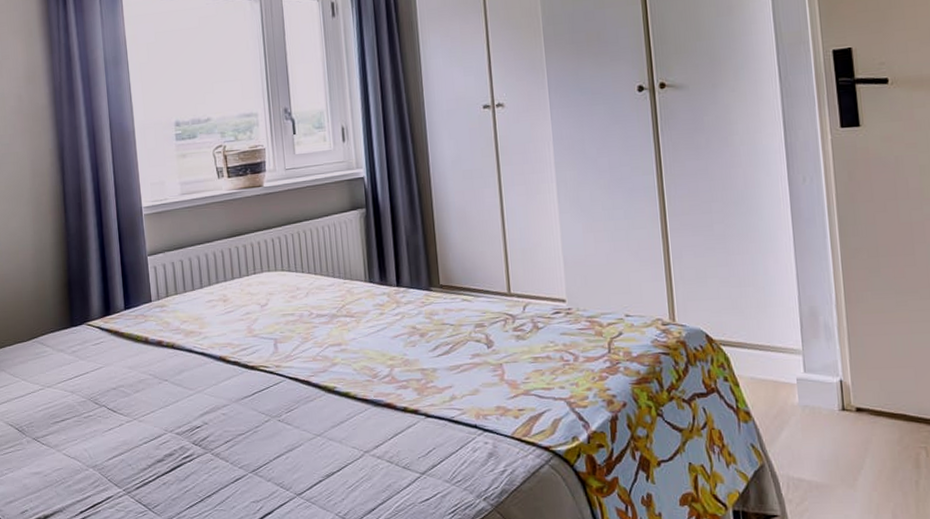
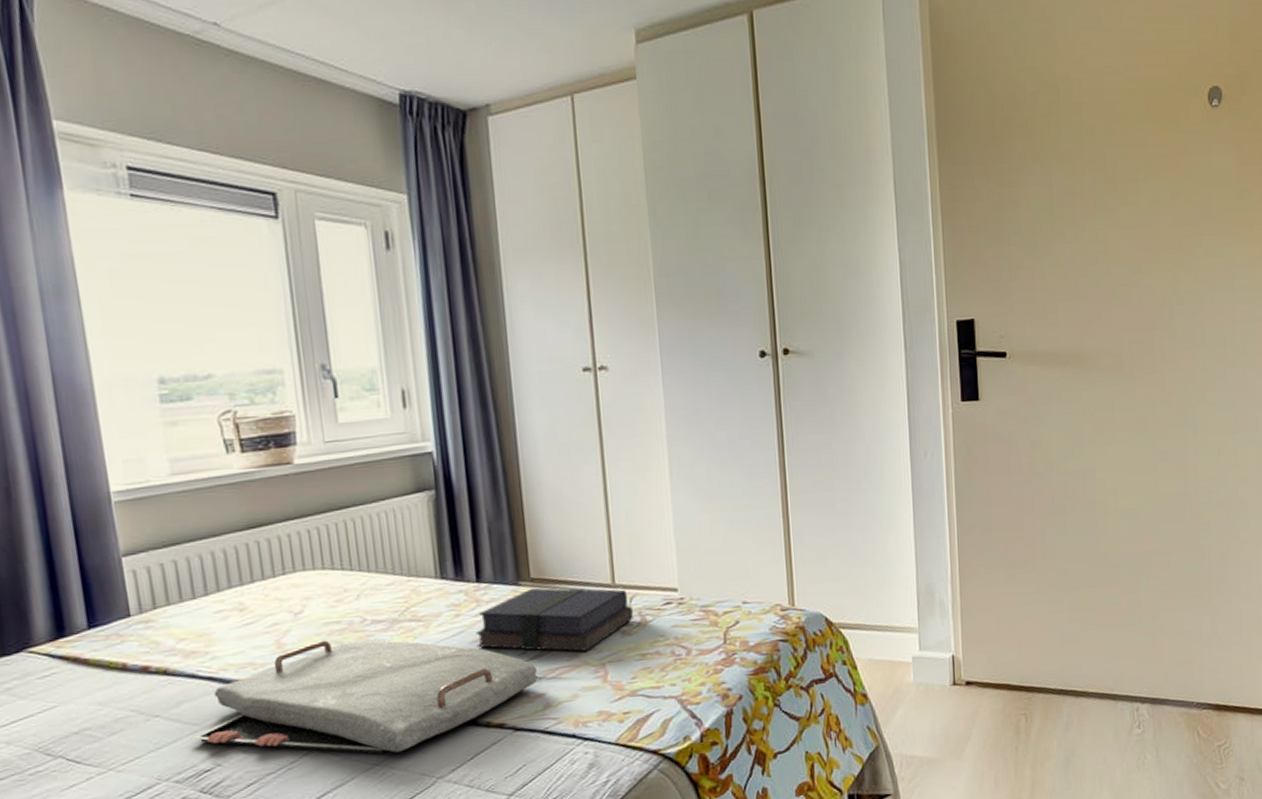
serving tray: none [188,328,446,427] -> present [191,638,538,754]
book: none [395,293,526,352] -> present [475,587,633,652]

